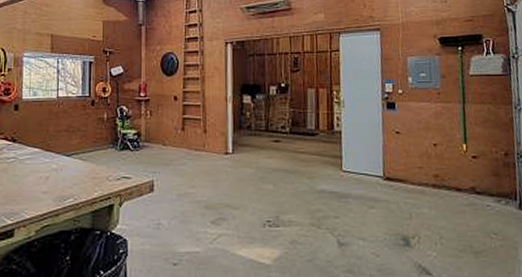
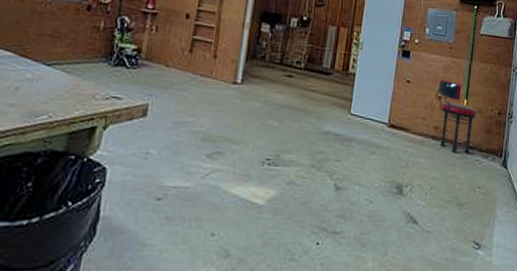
stool: none [429,126,481,200] -> present [435,79,478,154]

